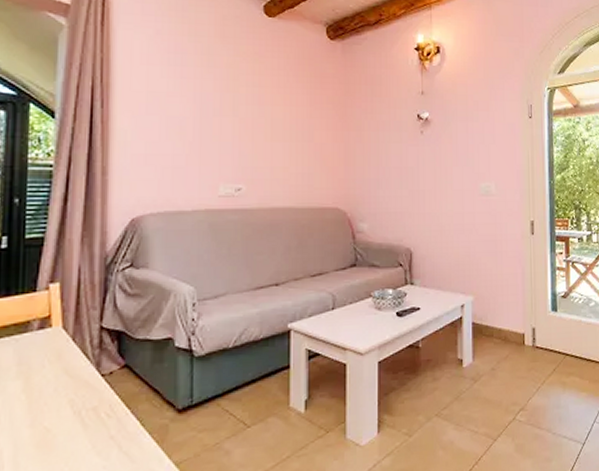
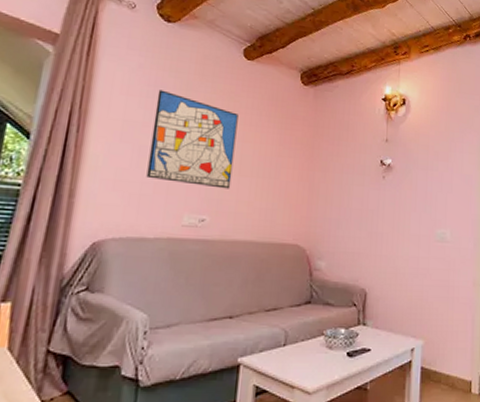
wall art: none [177,56,265,156] -> present [146,89,239,189]

